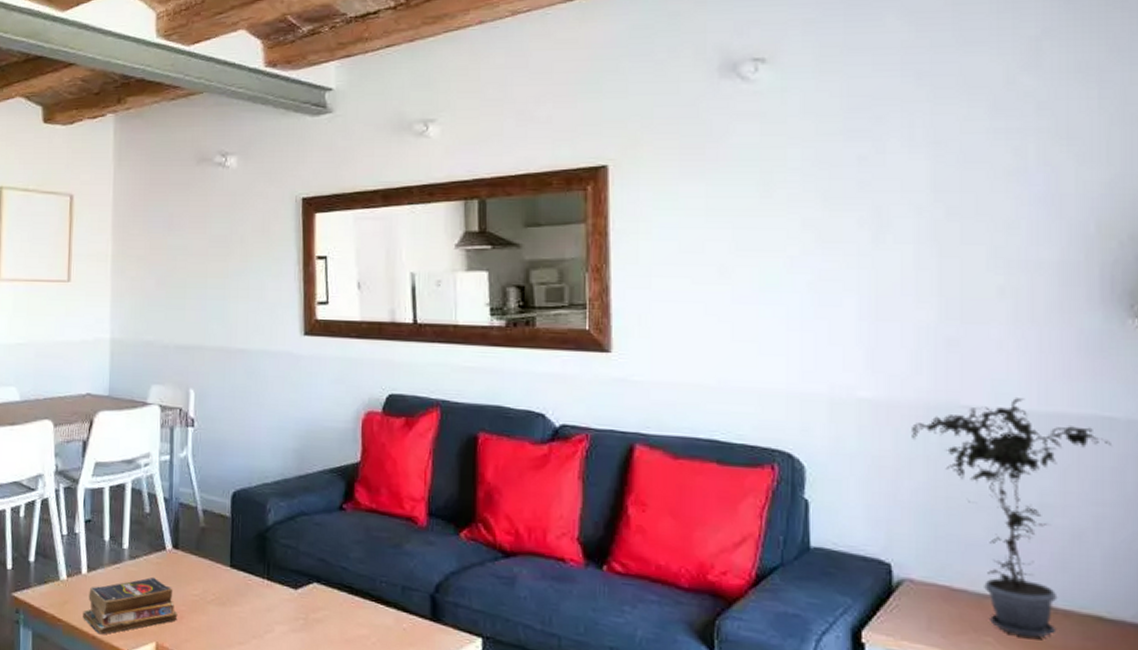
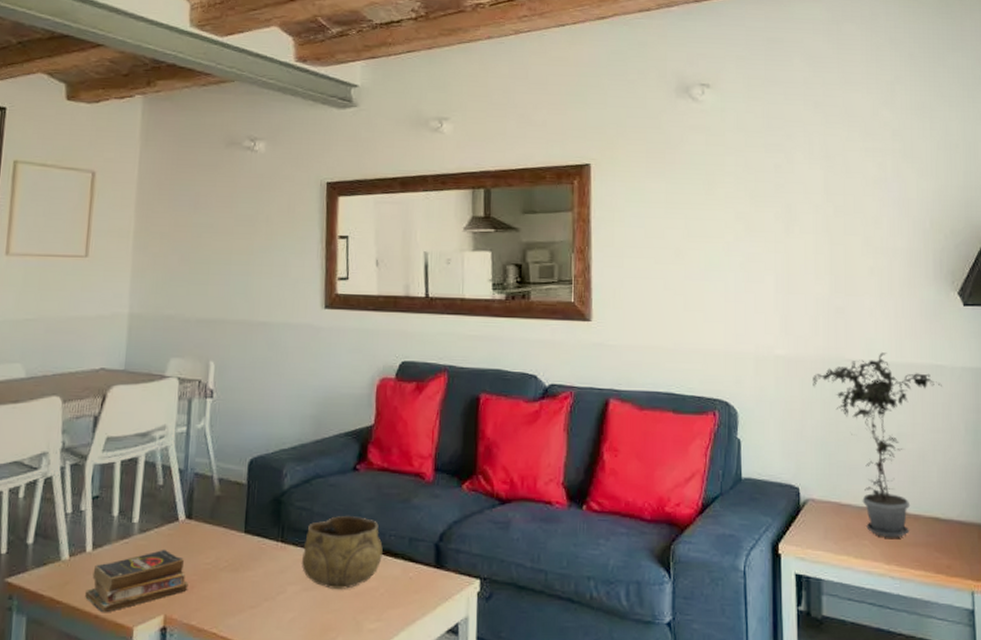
decorative bowl: none [288,557,373,635] -> present [301,516,383,589]

